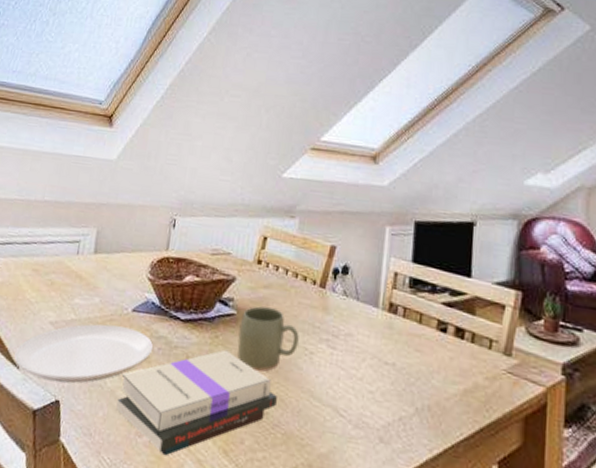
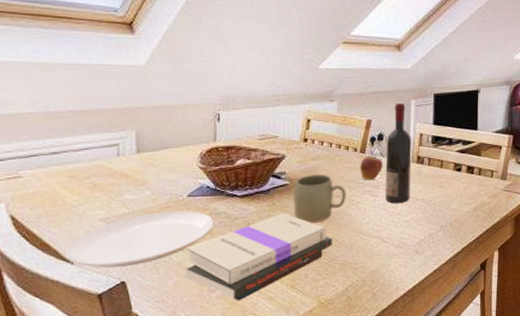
fruit: none [317,291,346,326] -> present [360,153,383,180]
wine bottle: none [345,229,384,364] -> present [385,103,412,203]

